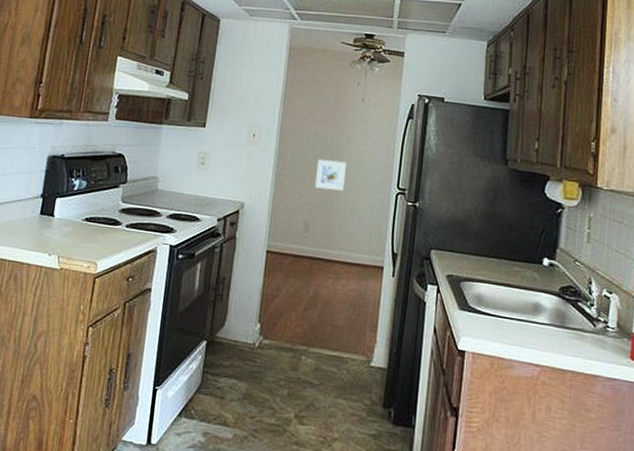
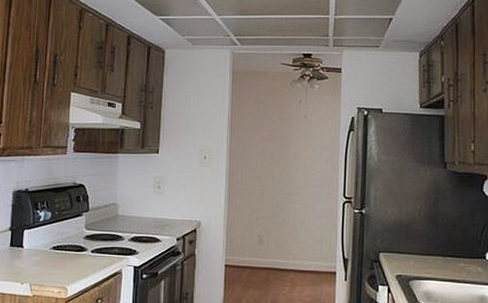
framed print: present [315,159,347,191] -> none [266,175,294,204]

